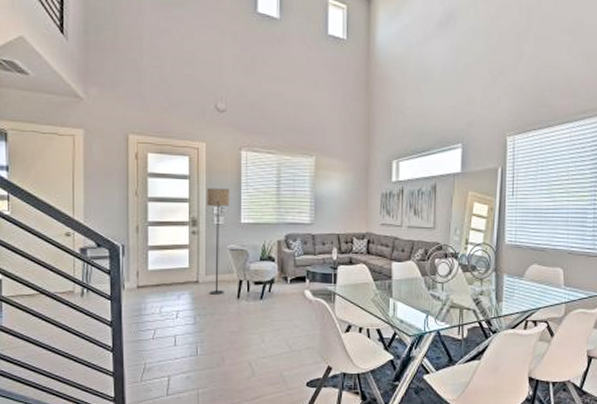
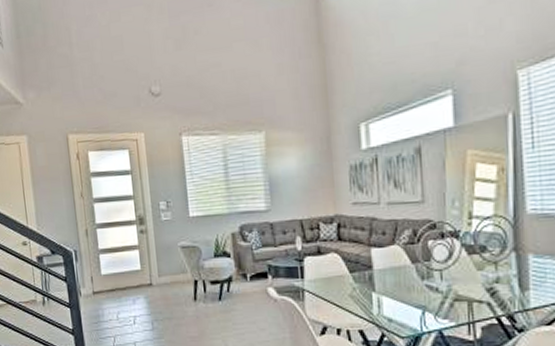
floor lamp: present [207,188,230,296] -> none [150,180,180,299]

